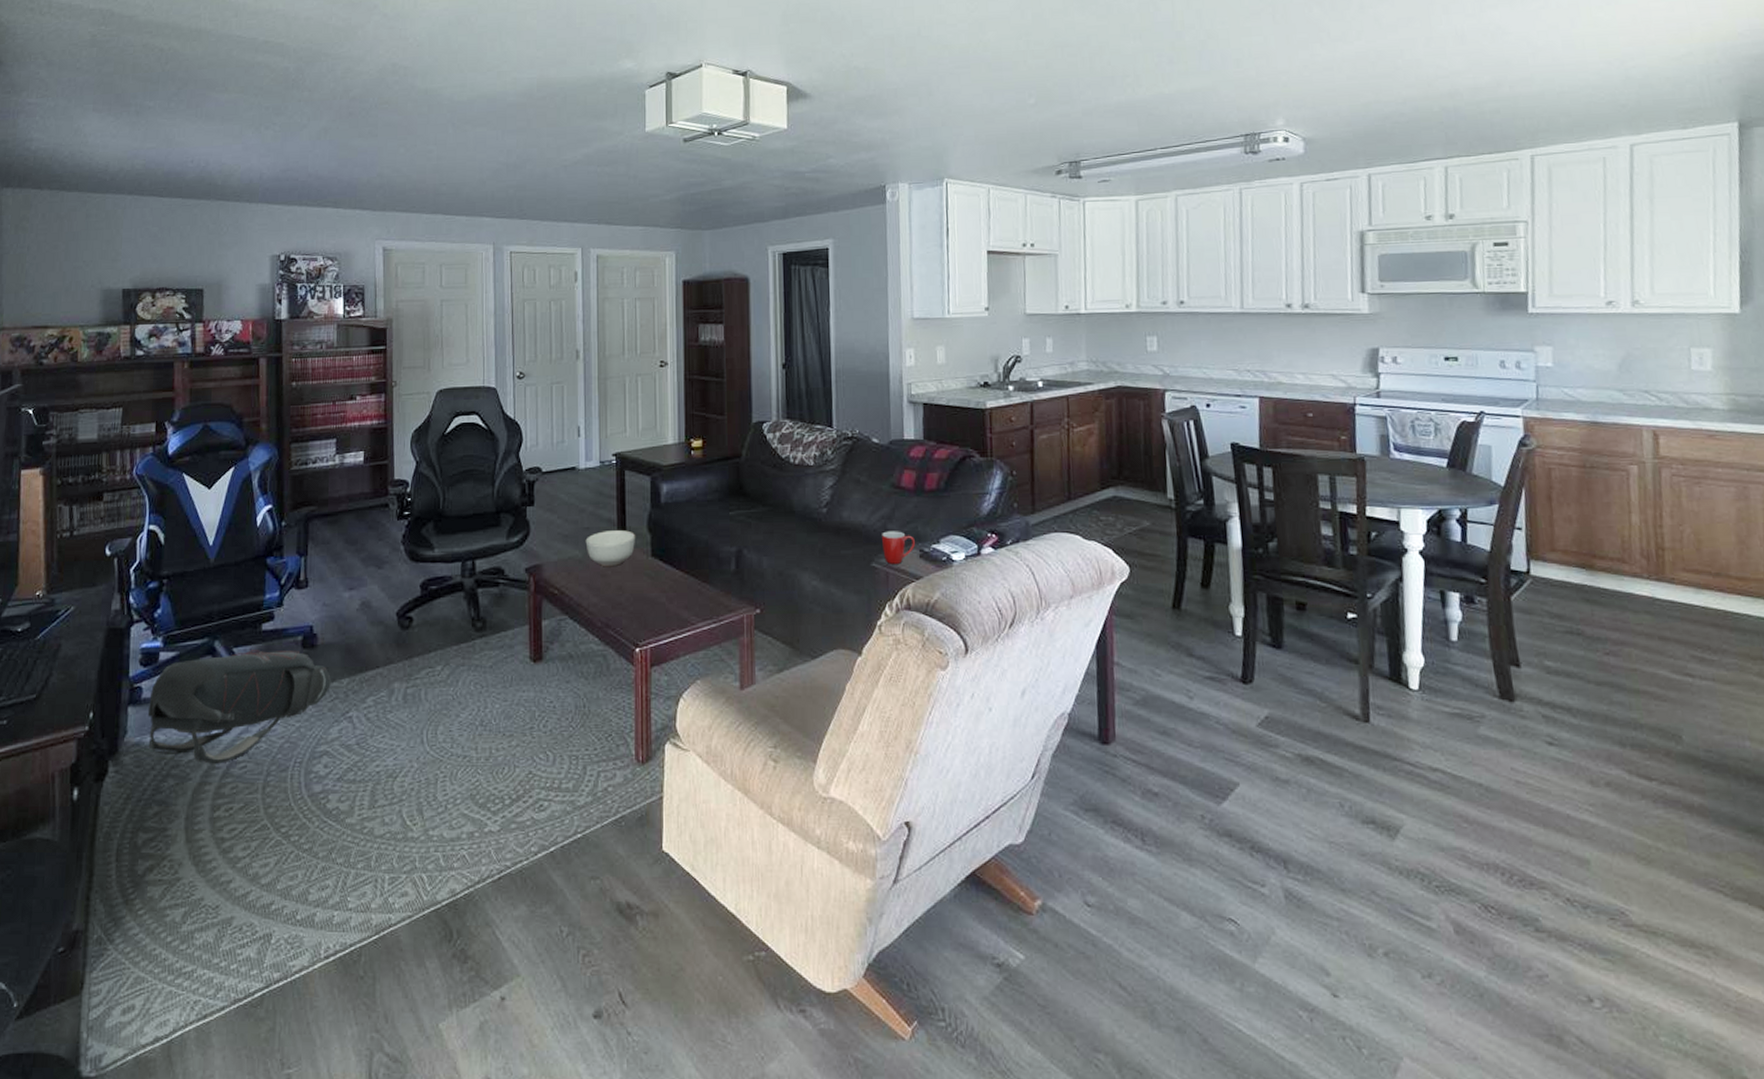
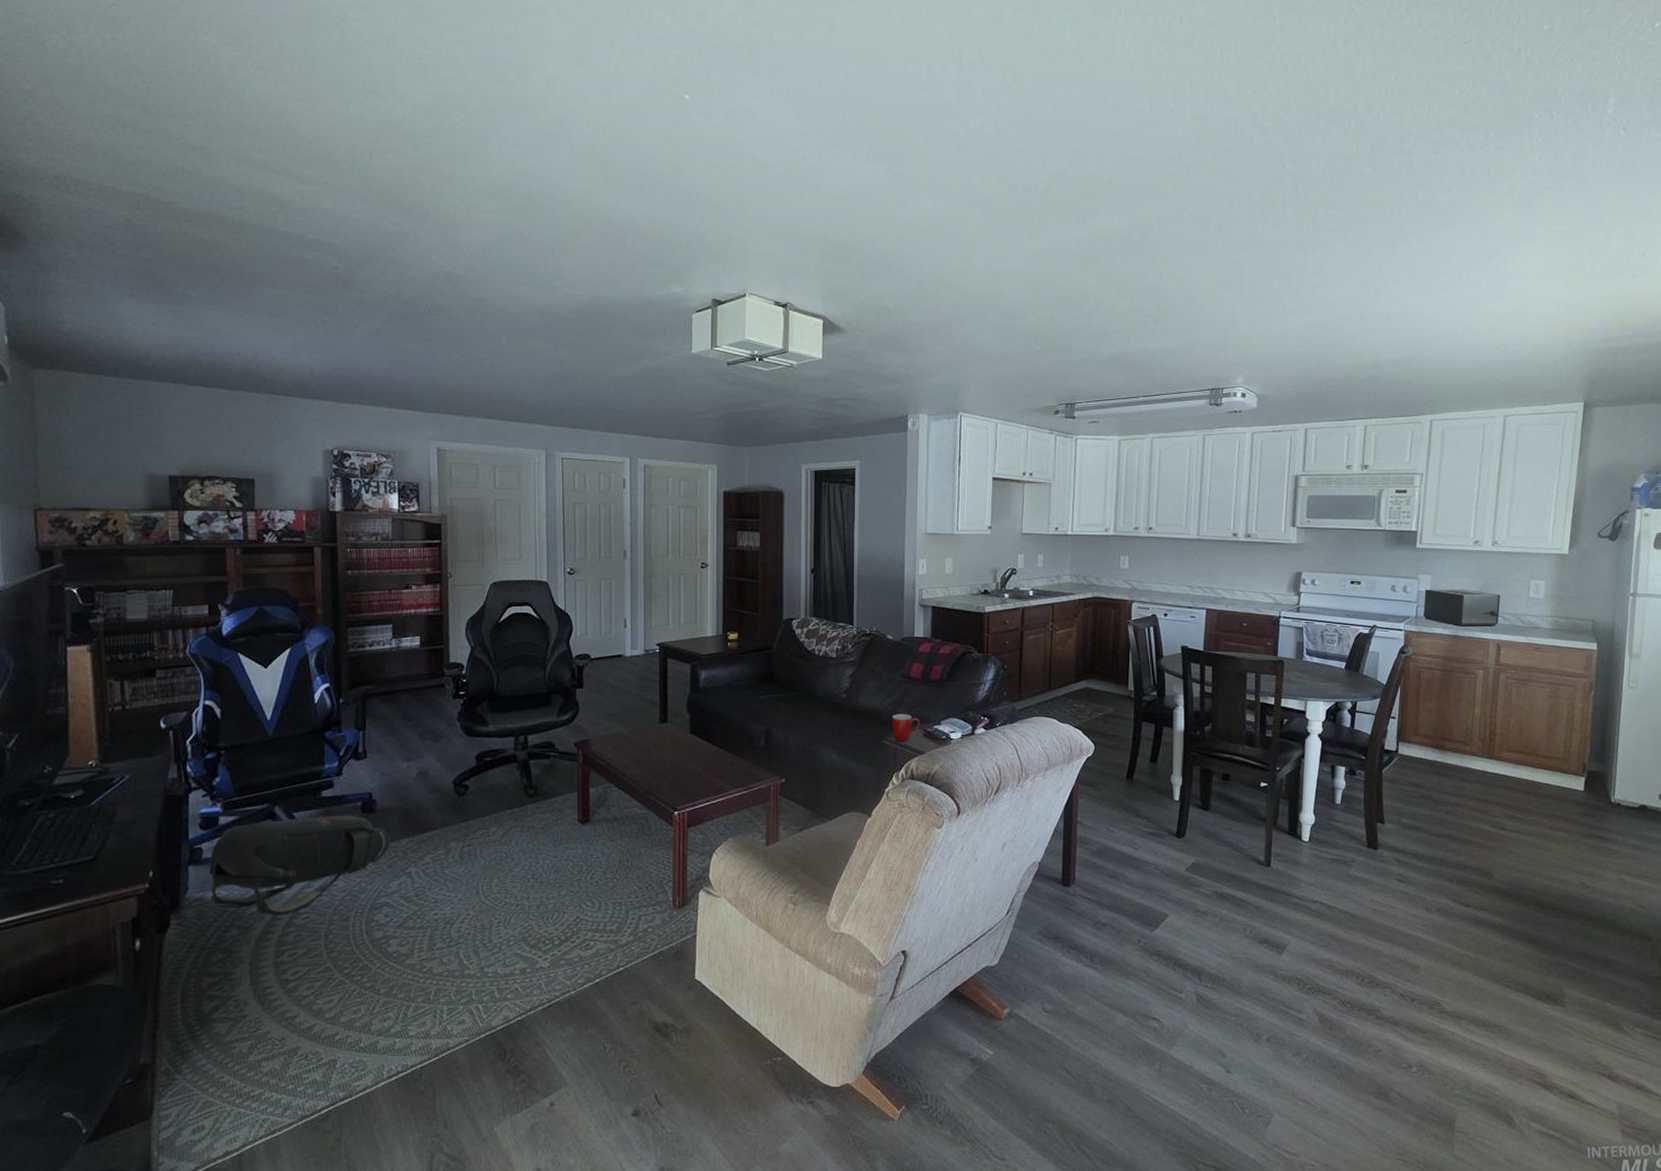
bowl: present [585,529,636,567] -> none [630,709,677,742]
toaster: none [1545,362,1652,410] -> present [1423,589,1500,627]

